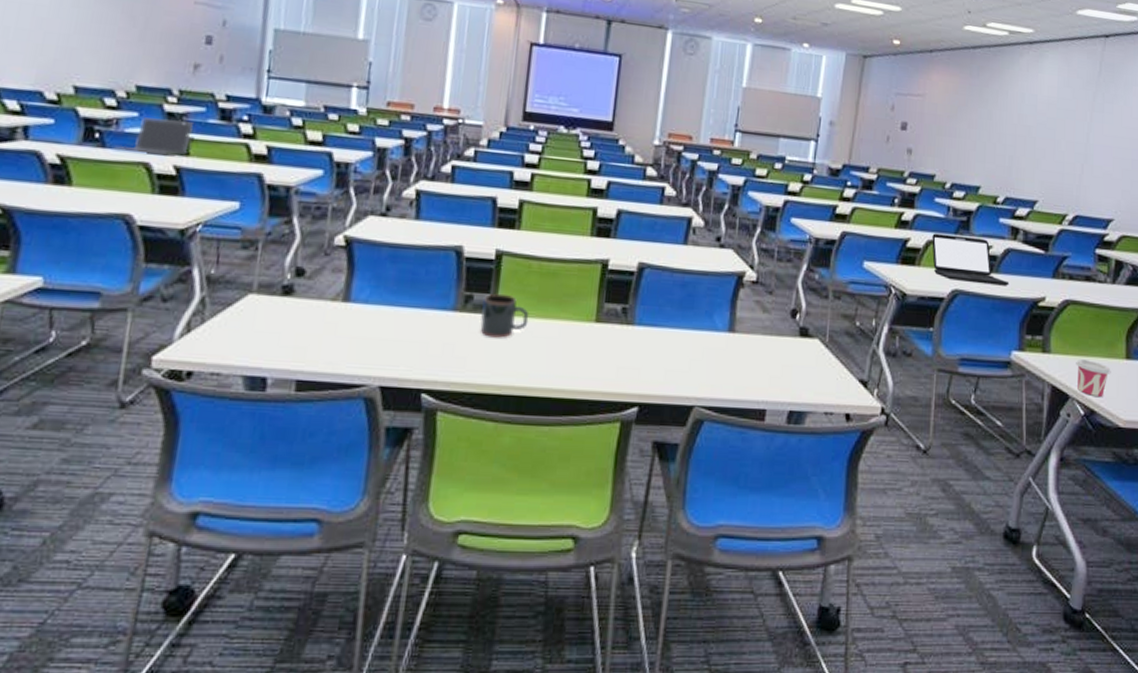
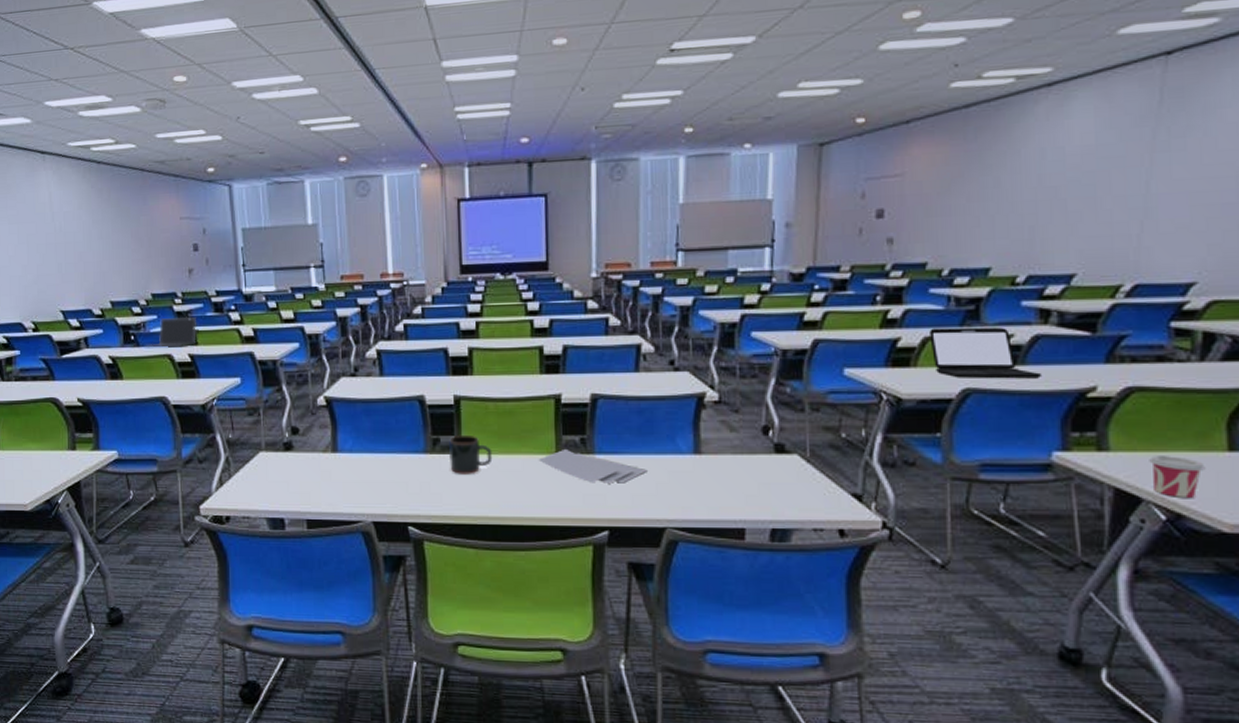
papers: none [576,317,683,358] -> present [538,448,647,484]

